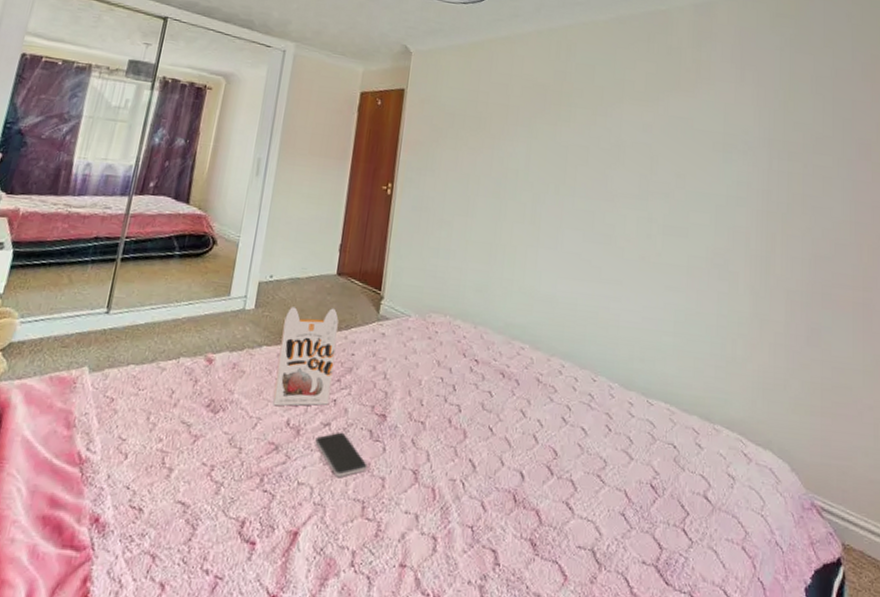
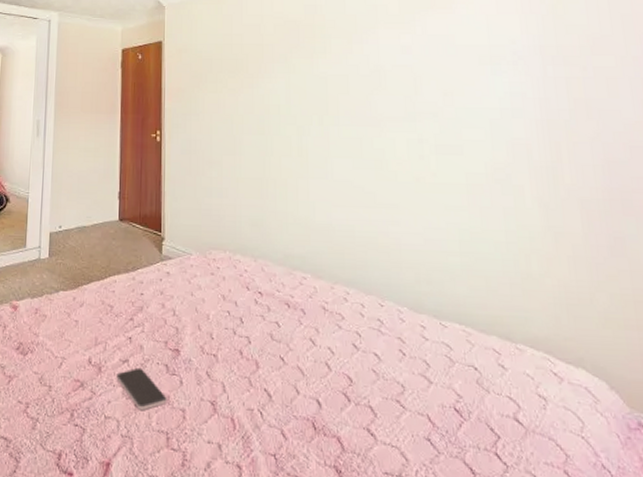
shopping bag: present [273,307,339,407] -> none [74,252,126,346]

